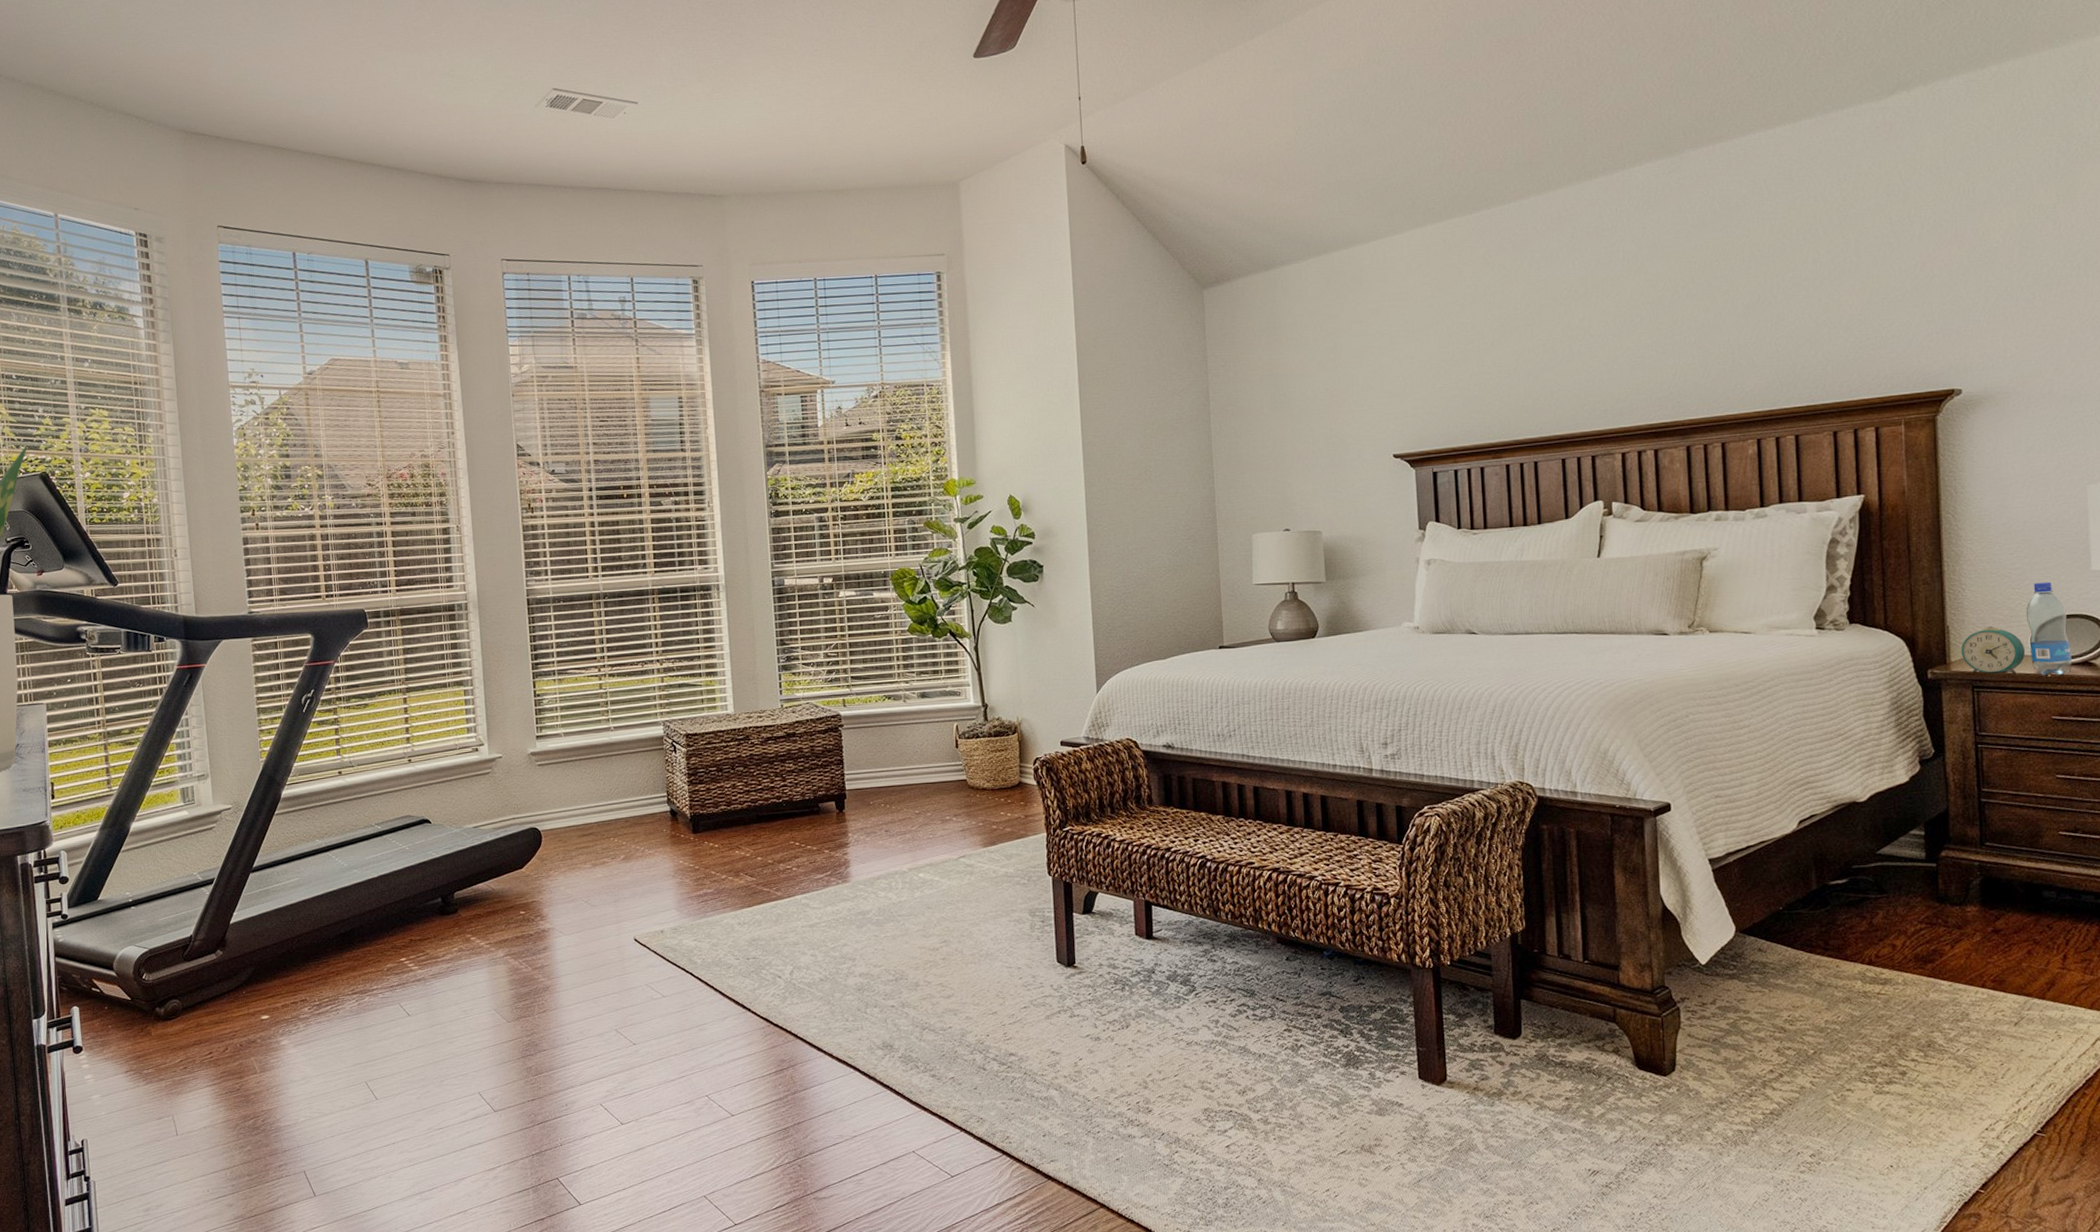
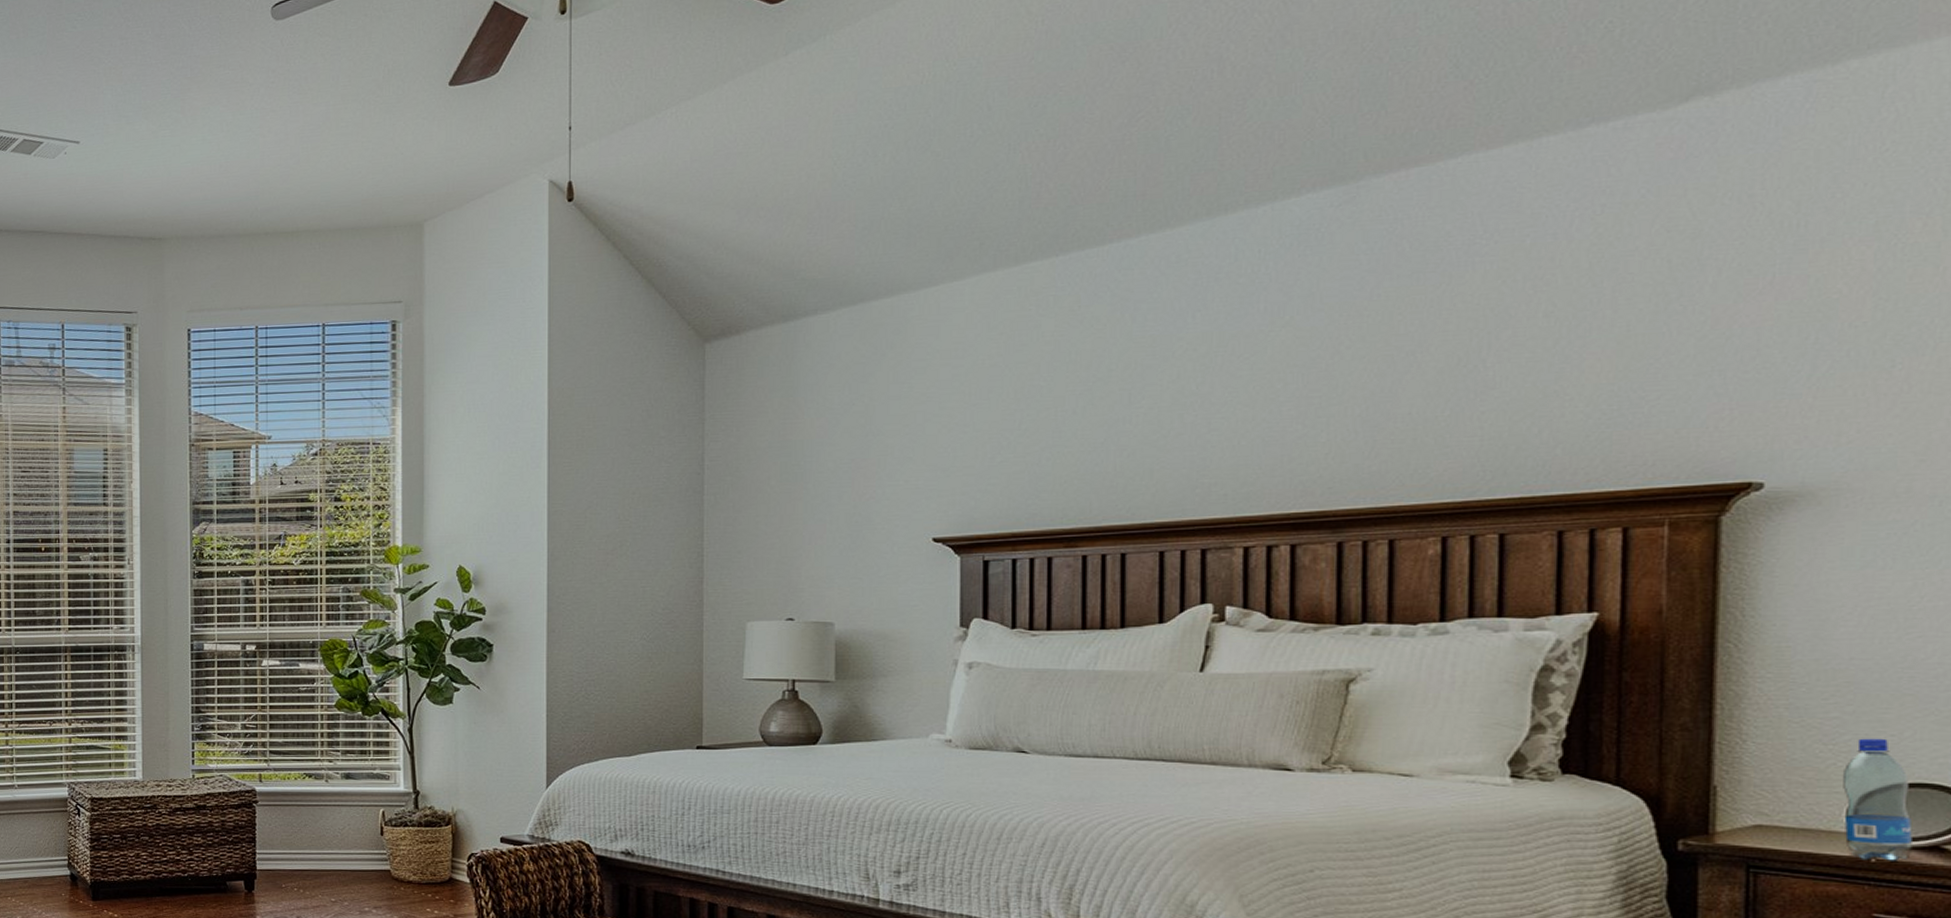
alarm clock: present [1960,626,2026,675] -> none [1732,790,1837,856]

